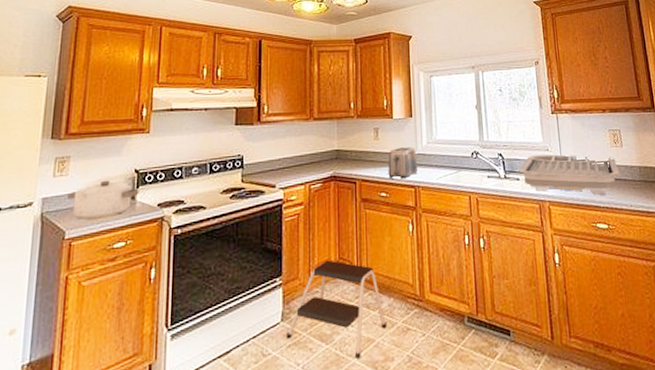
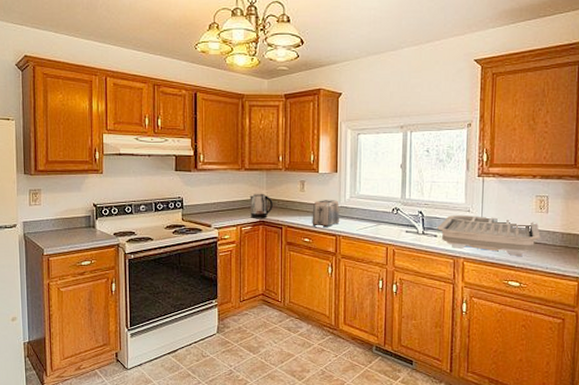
cooking pot: present [67,180,139,220] -> none [42,211,98,241]
step stool: present [286,260,386,358] -> none [221,290,304,367]
kettle: none [319,144,345,175] -> present [250,193,273,220]

